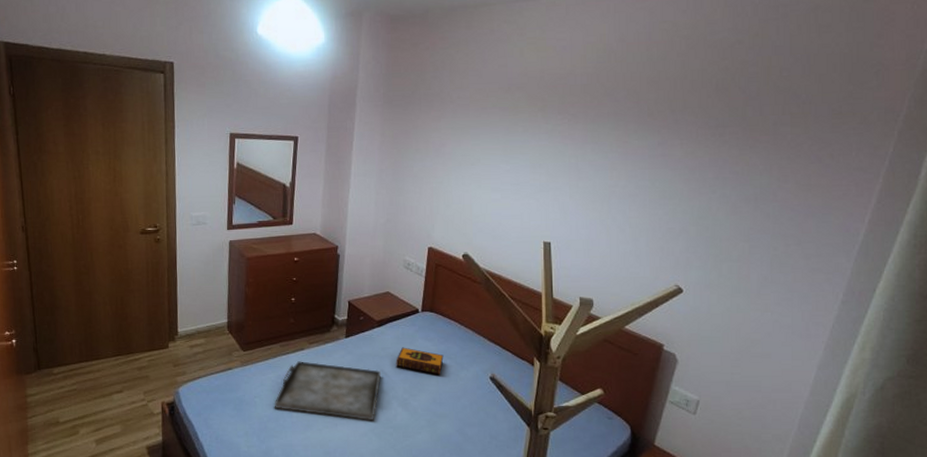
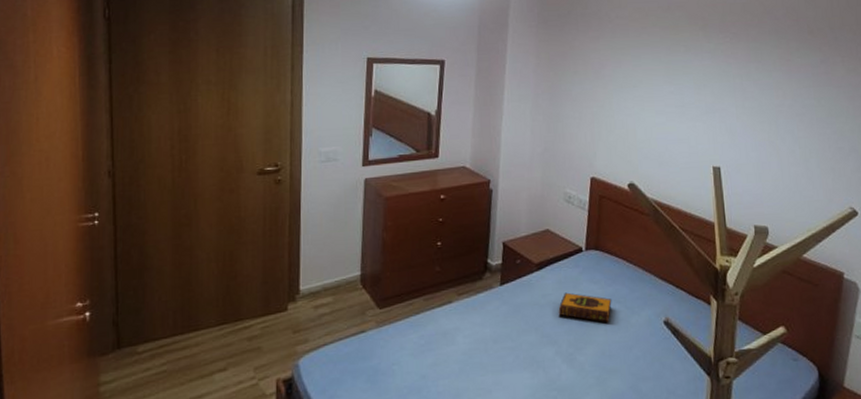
serving tray: present [274,361,381,421] -> none [416,316,542,384]

